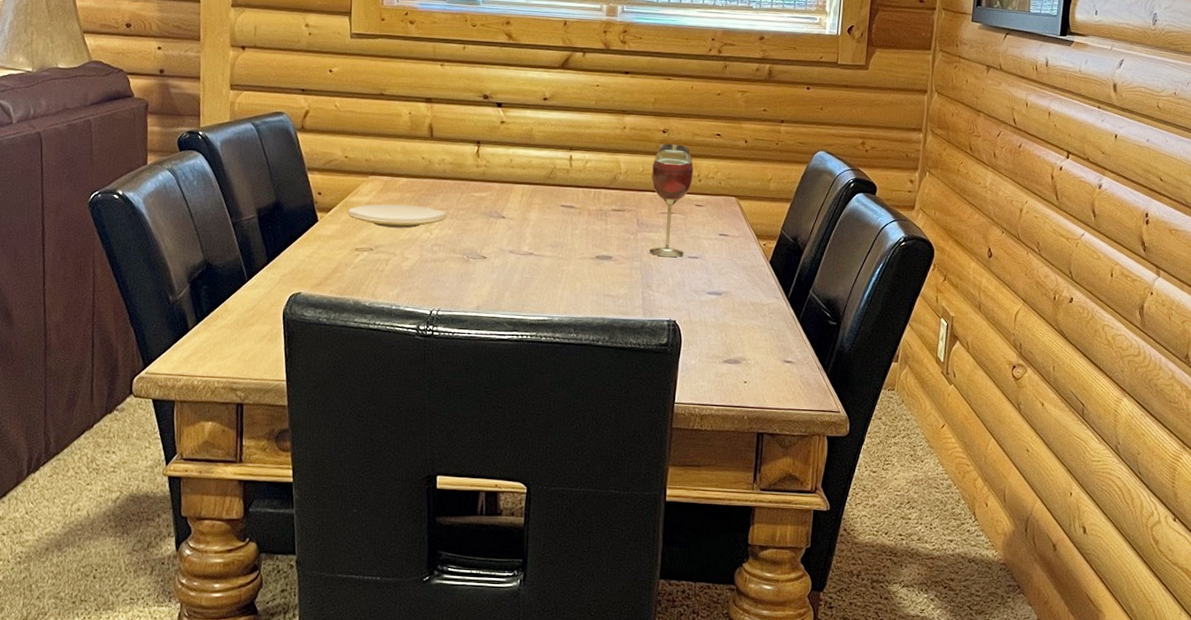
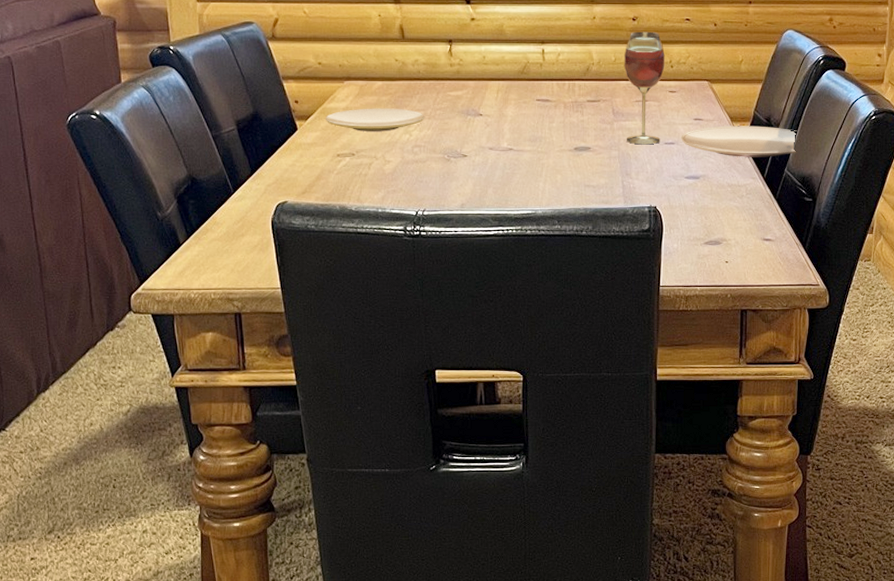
plate: none [705,243,825,278] -> present [681,126,799,157]

